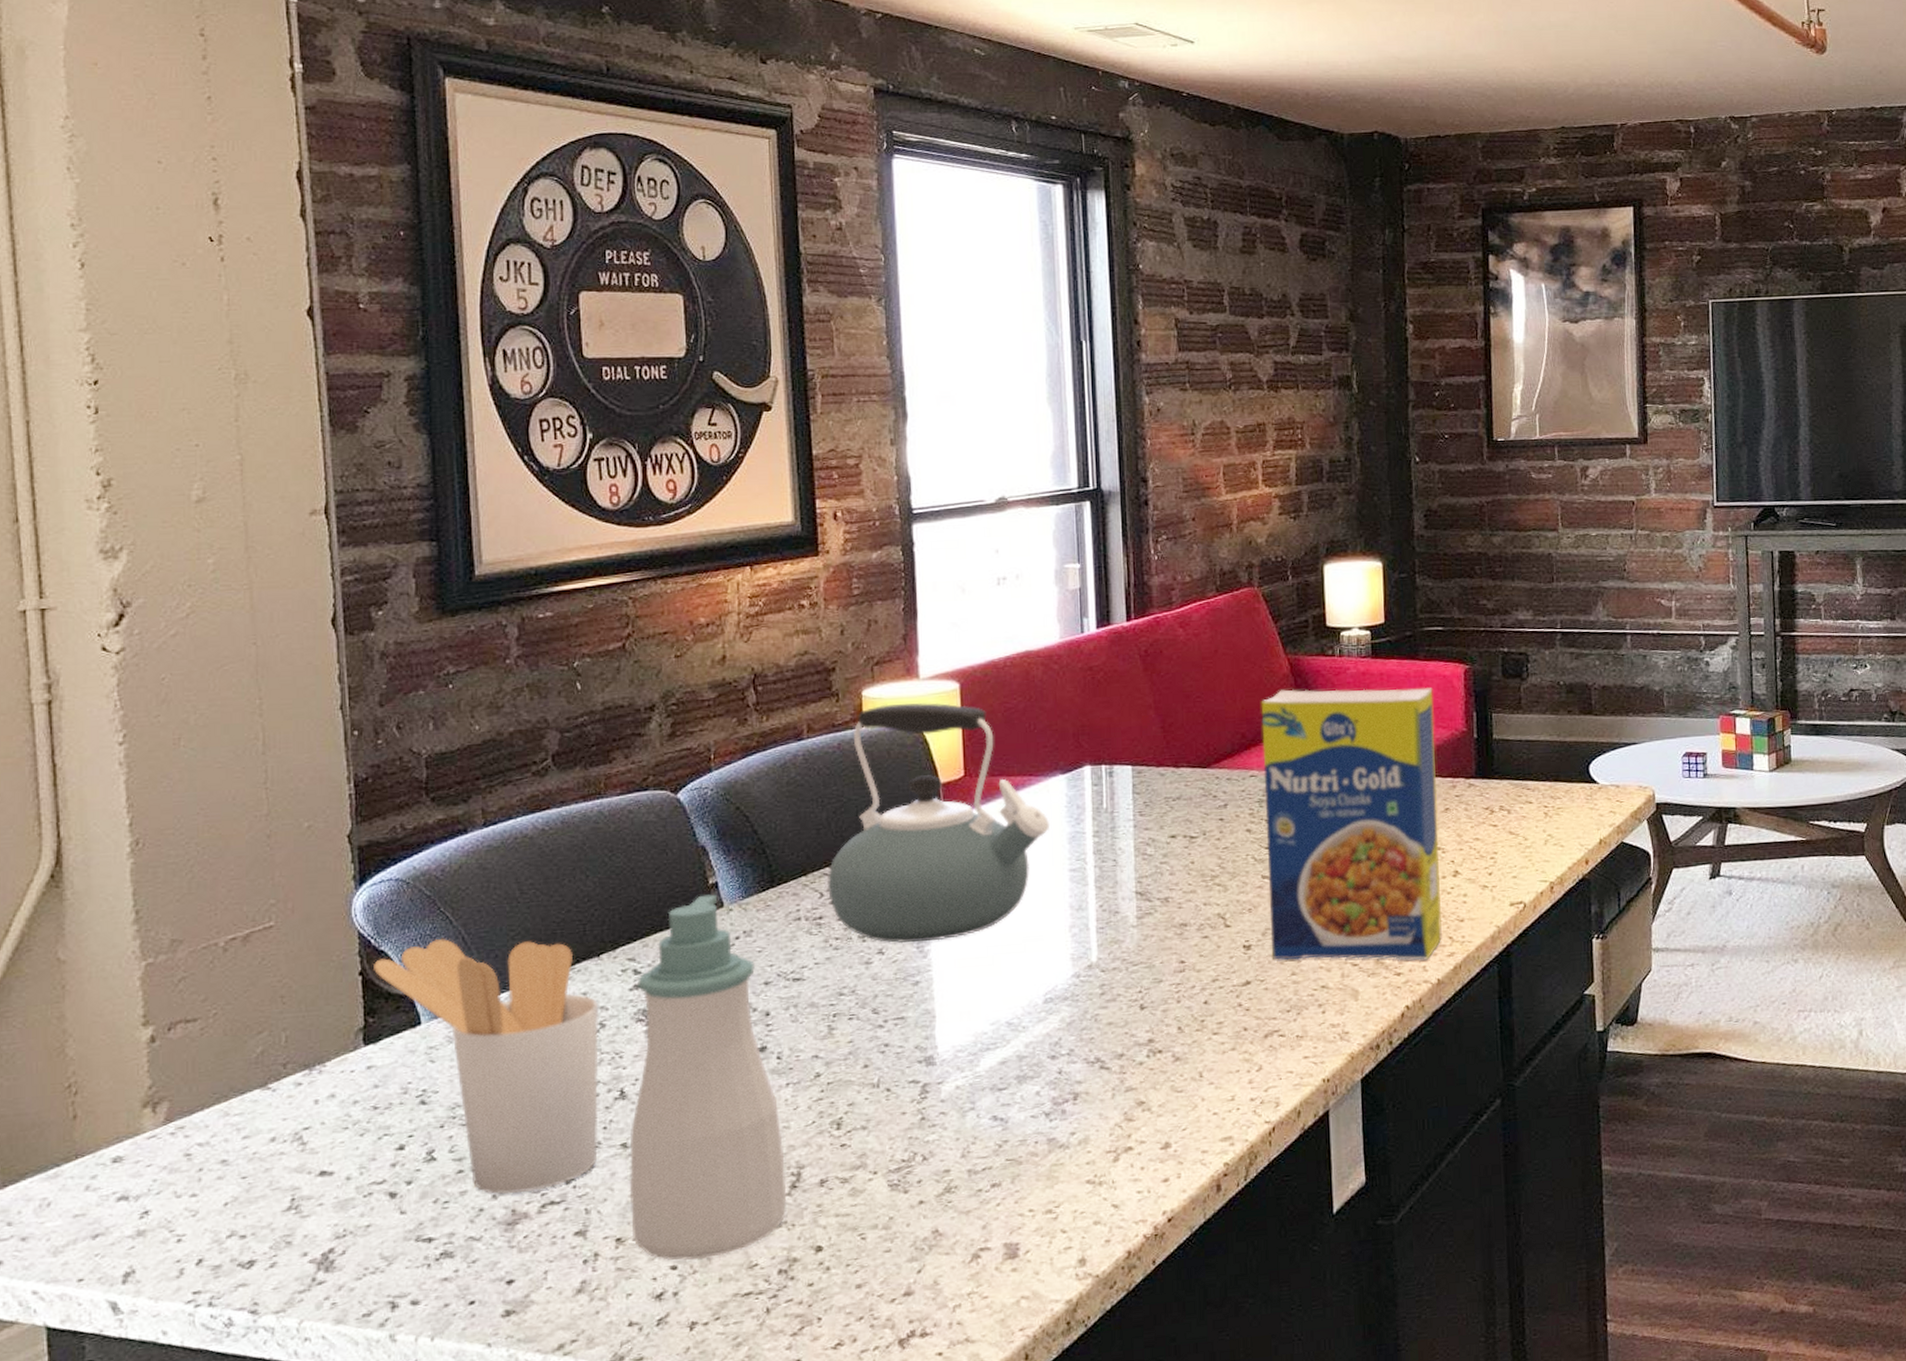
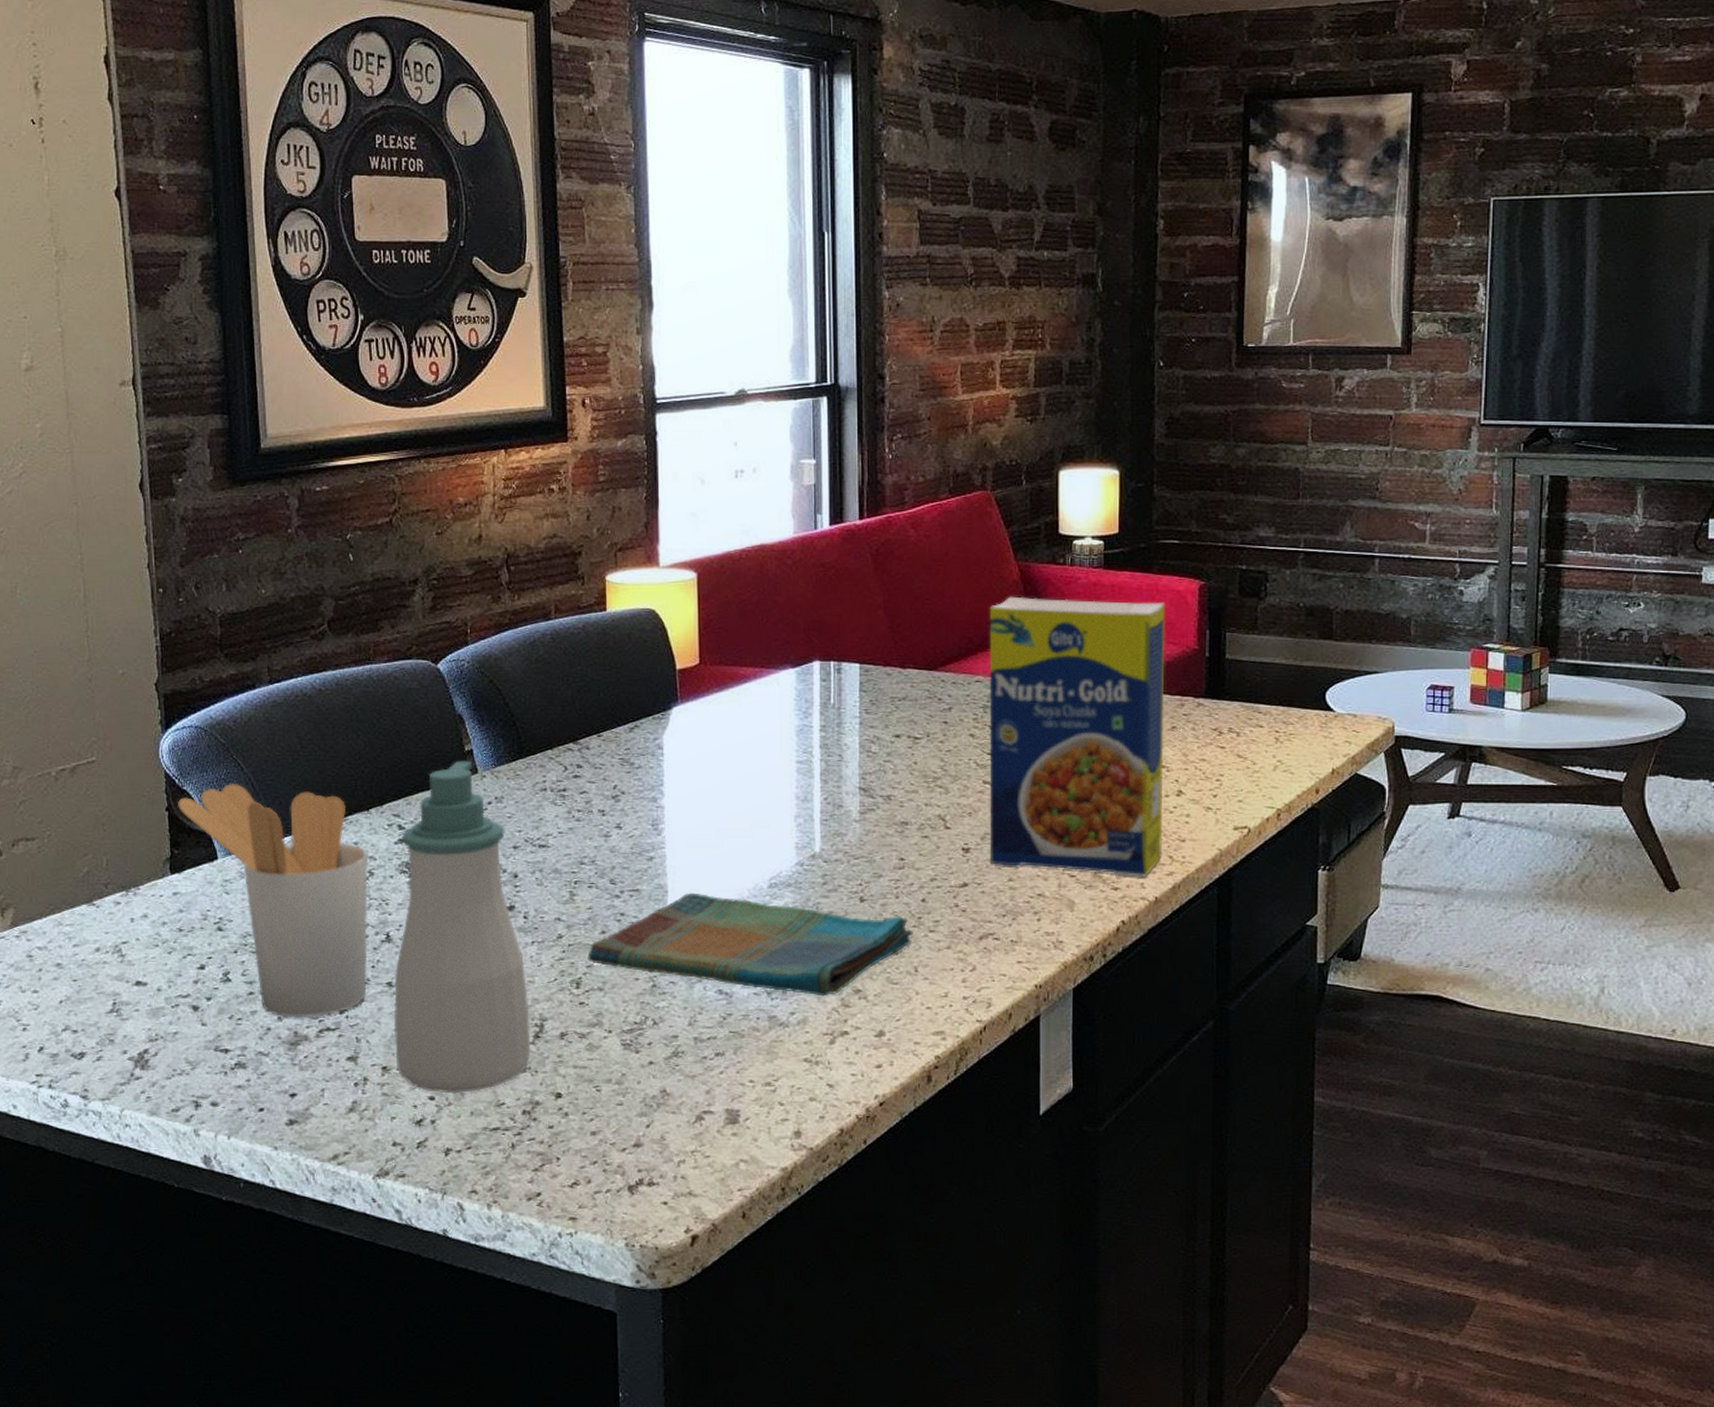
kettle: present [826,702,1050,943] -> none [570,589,780,820]
dish towel: none [849,1015,1197,1113] -> present [587,892,914,996]

